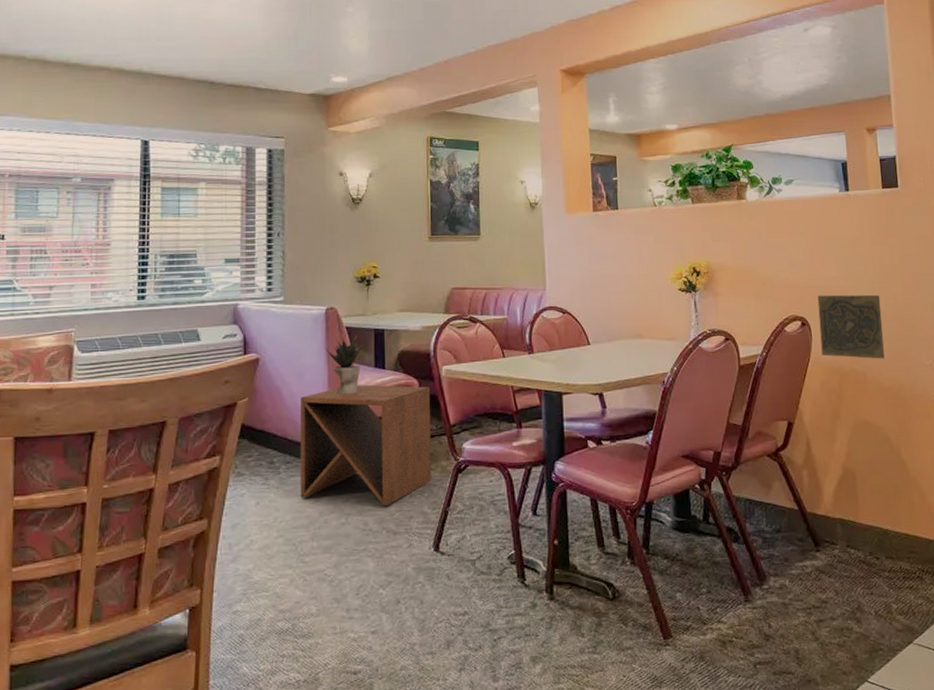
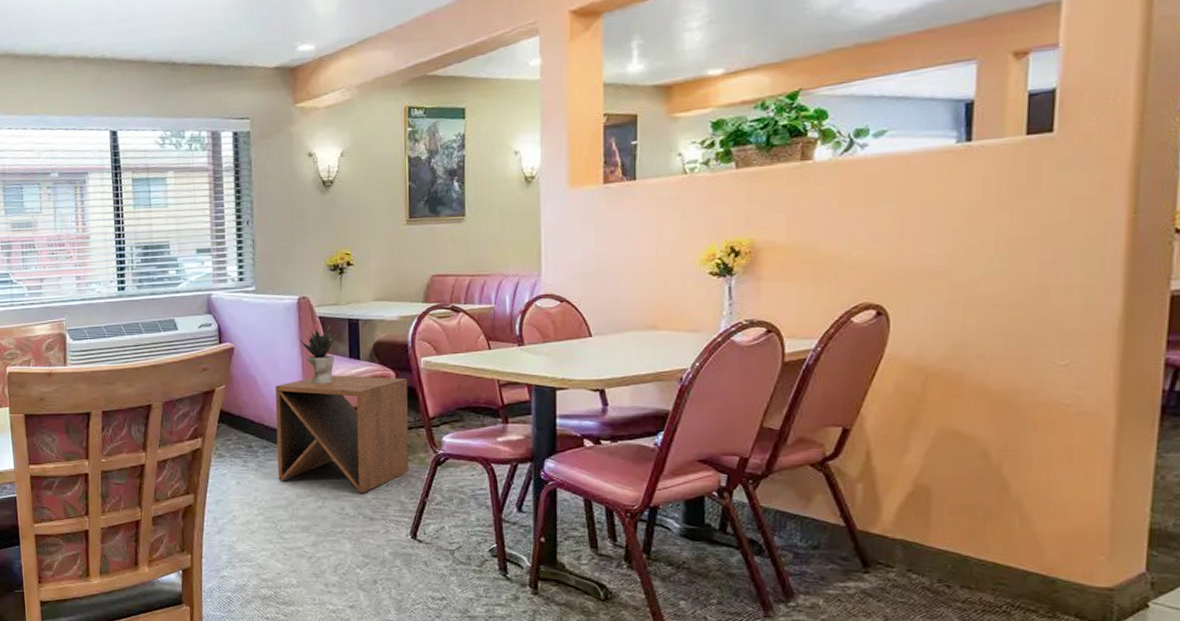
decorative tile: present [817,294,885,359] -> none [902,276,1000,357]

